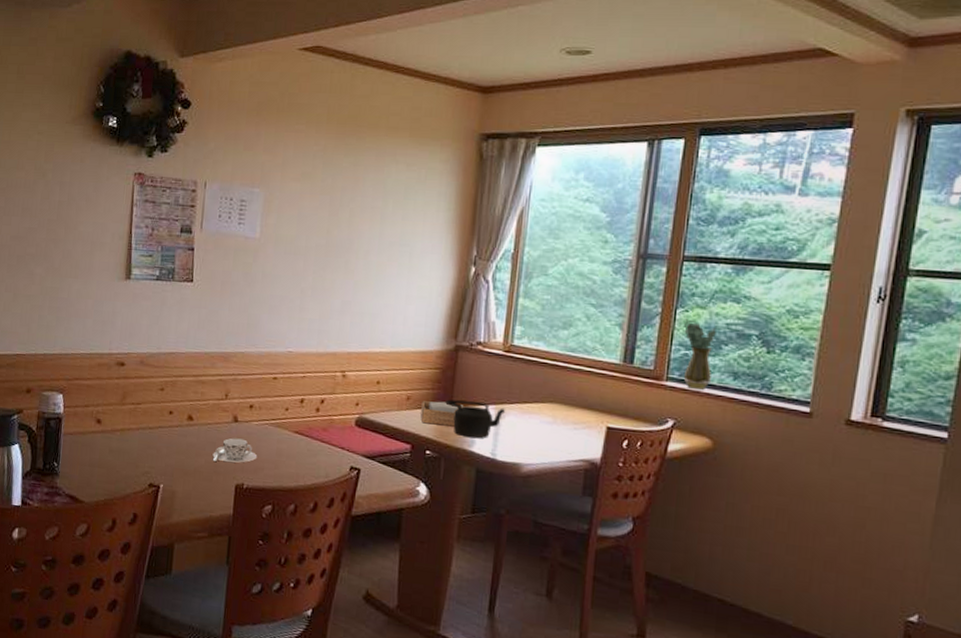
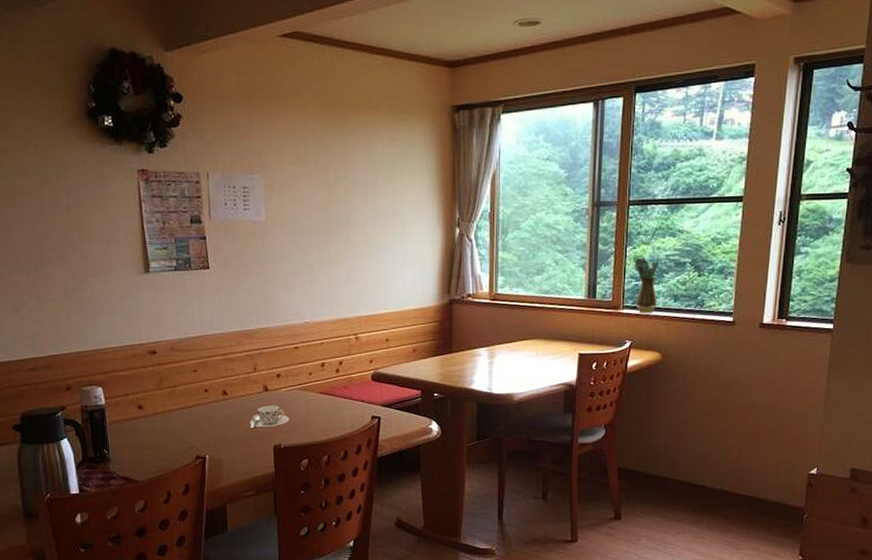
napkin holder: present [421,401,463,428] -> none [426,349,461,371]
teapot: present [445,399,506,438] -> none [446,345,497,378]

